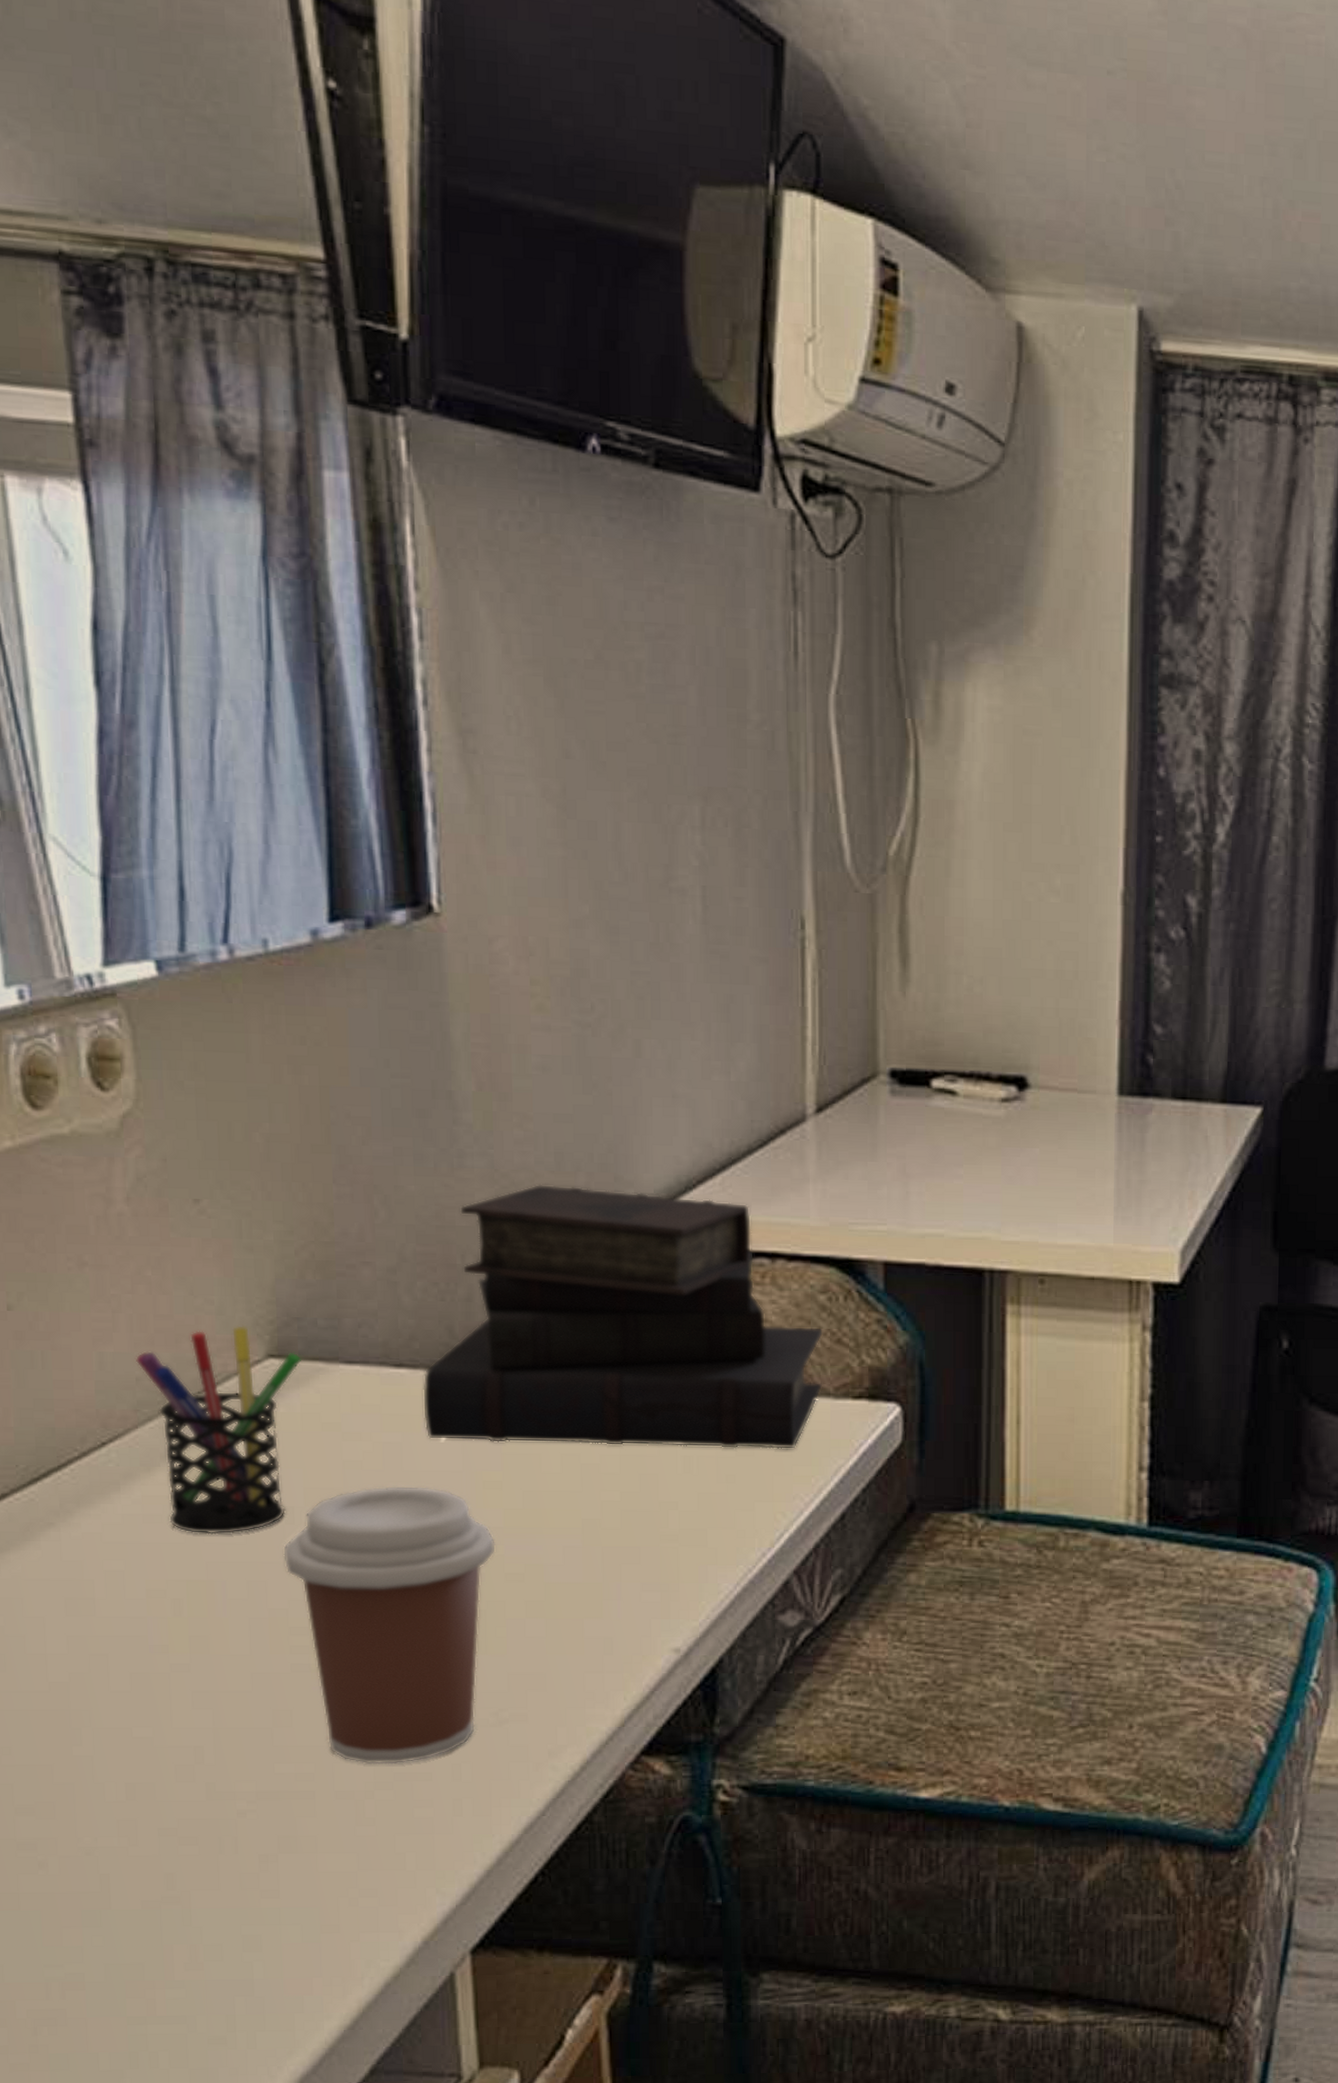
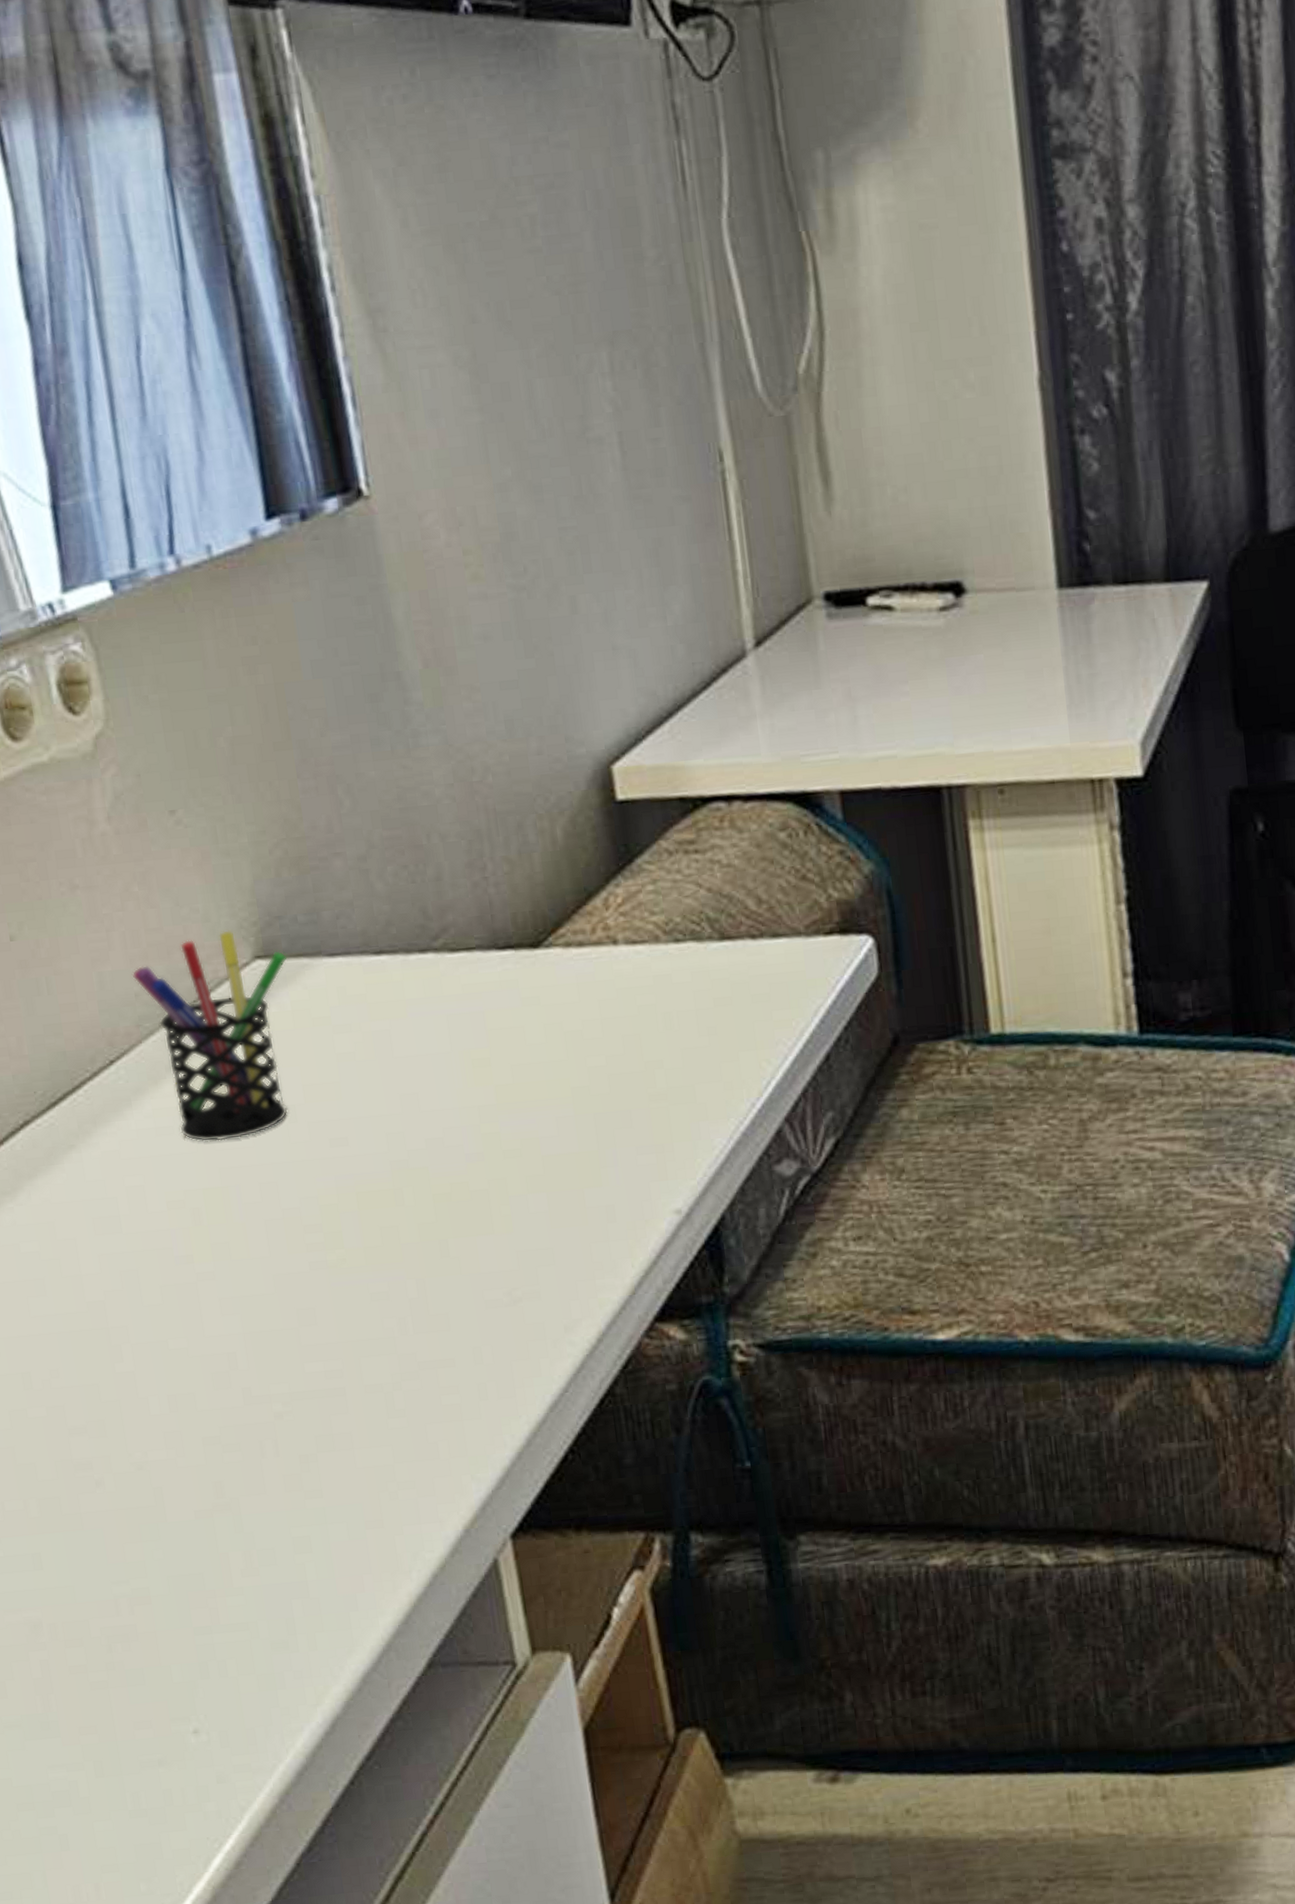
coffee cup: present [283,1485,496,1765] -> none [289,1070,492,1356]
diary: present [422,1184,824,1449] -> none [403,748,793,1024]

